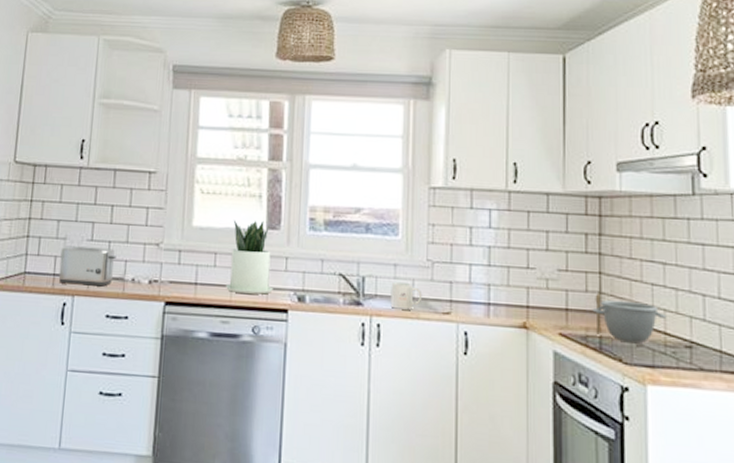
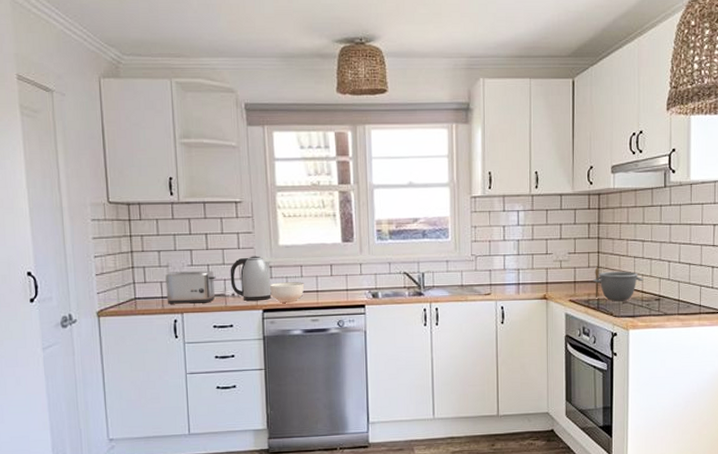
kettle: none [132,236,180,291] -> present [230,256,272,302]
bowl: none [175,270,217,297] -> present [269,282,305,303]
planter: present [225,220,273,295] -> none [312,235,352,297]
mug: present [390,282,423,310] -> none [445,275,469,295]

